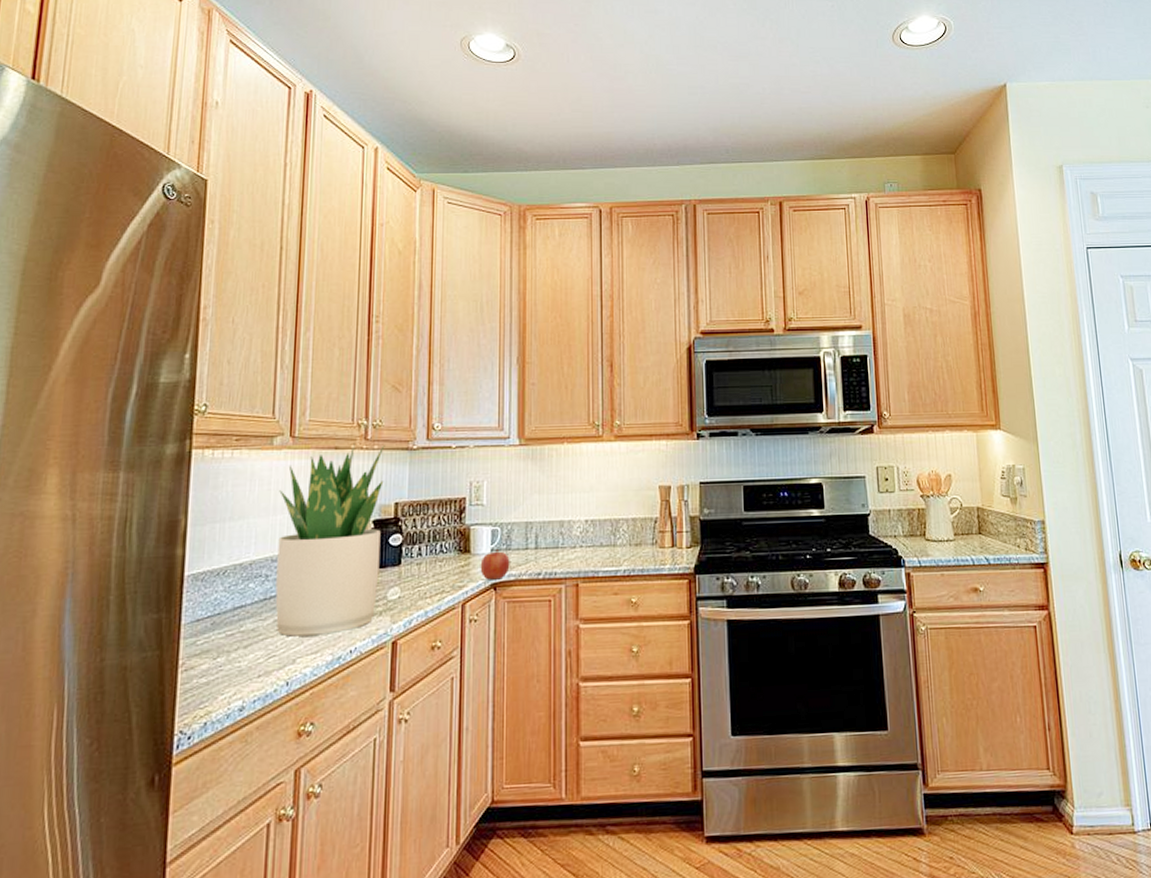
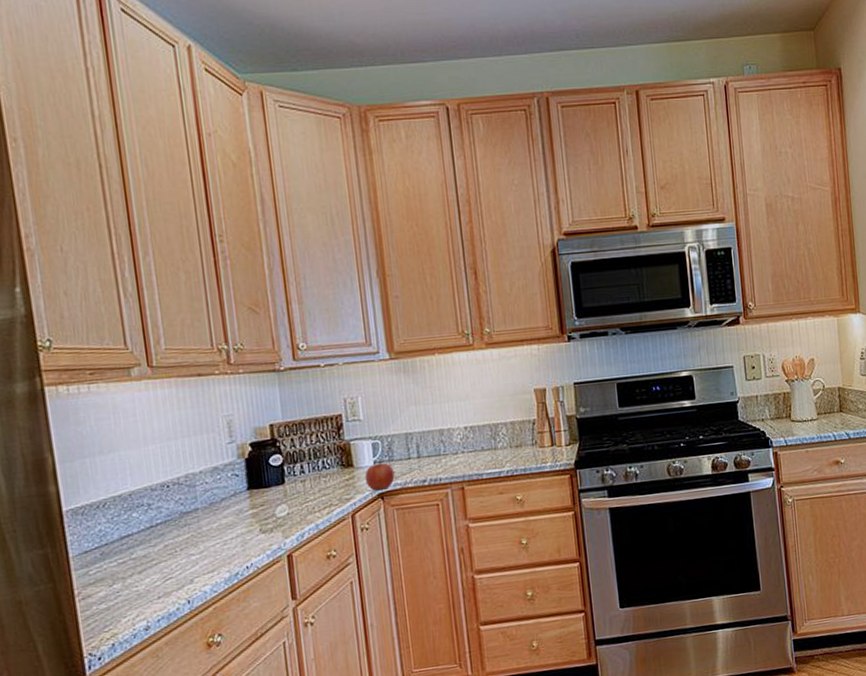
planter: present [275,443,385,637] -> none [146,369,266,559]

